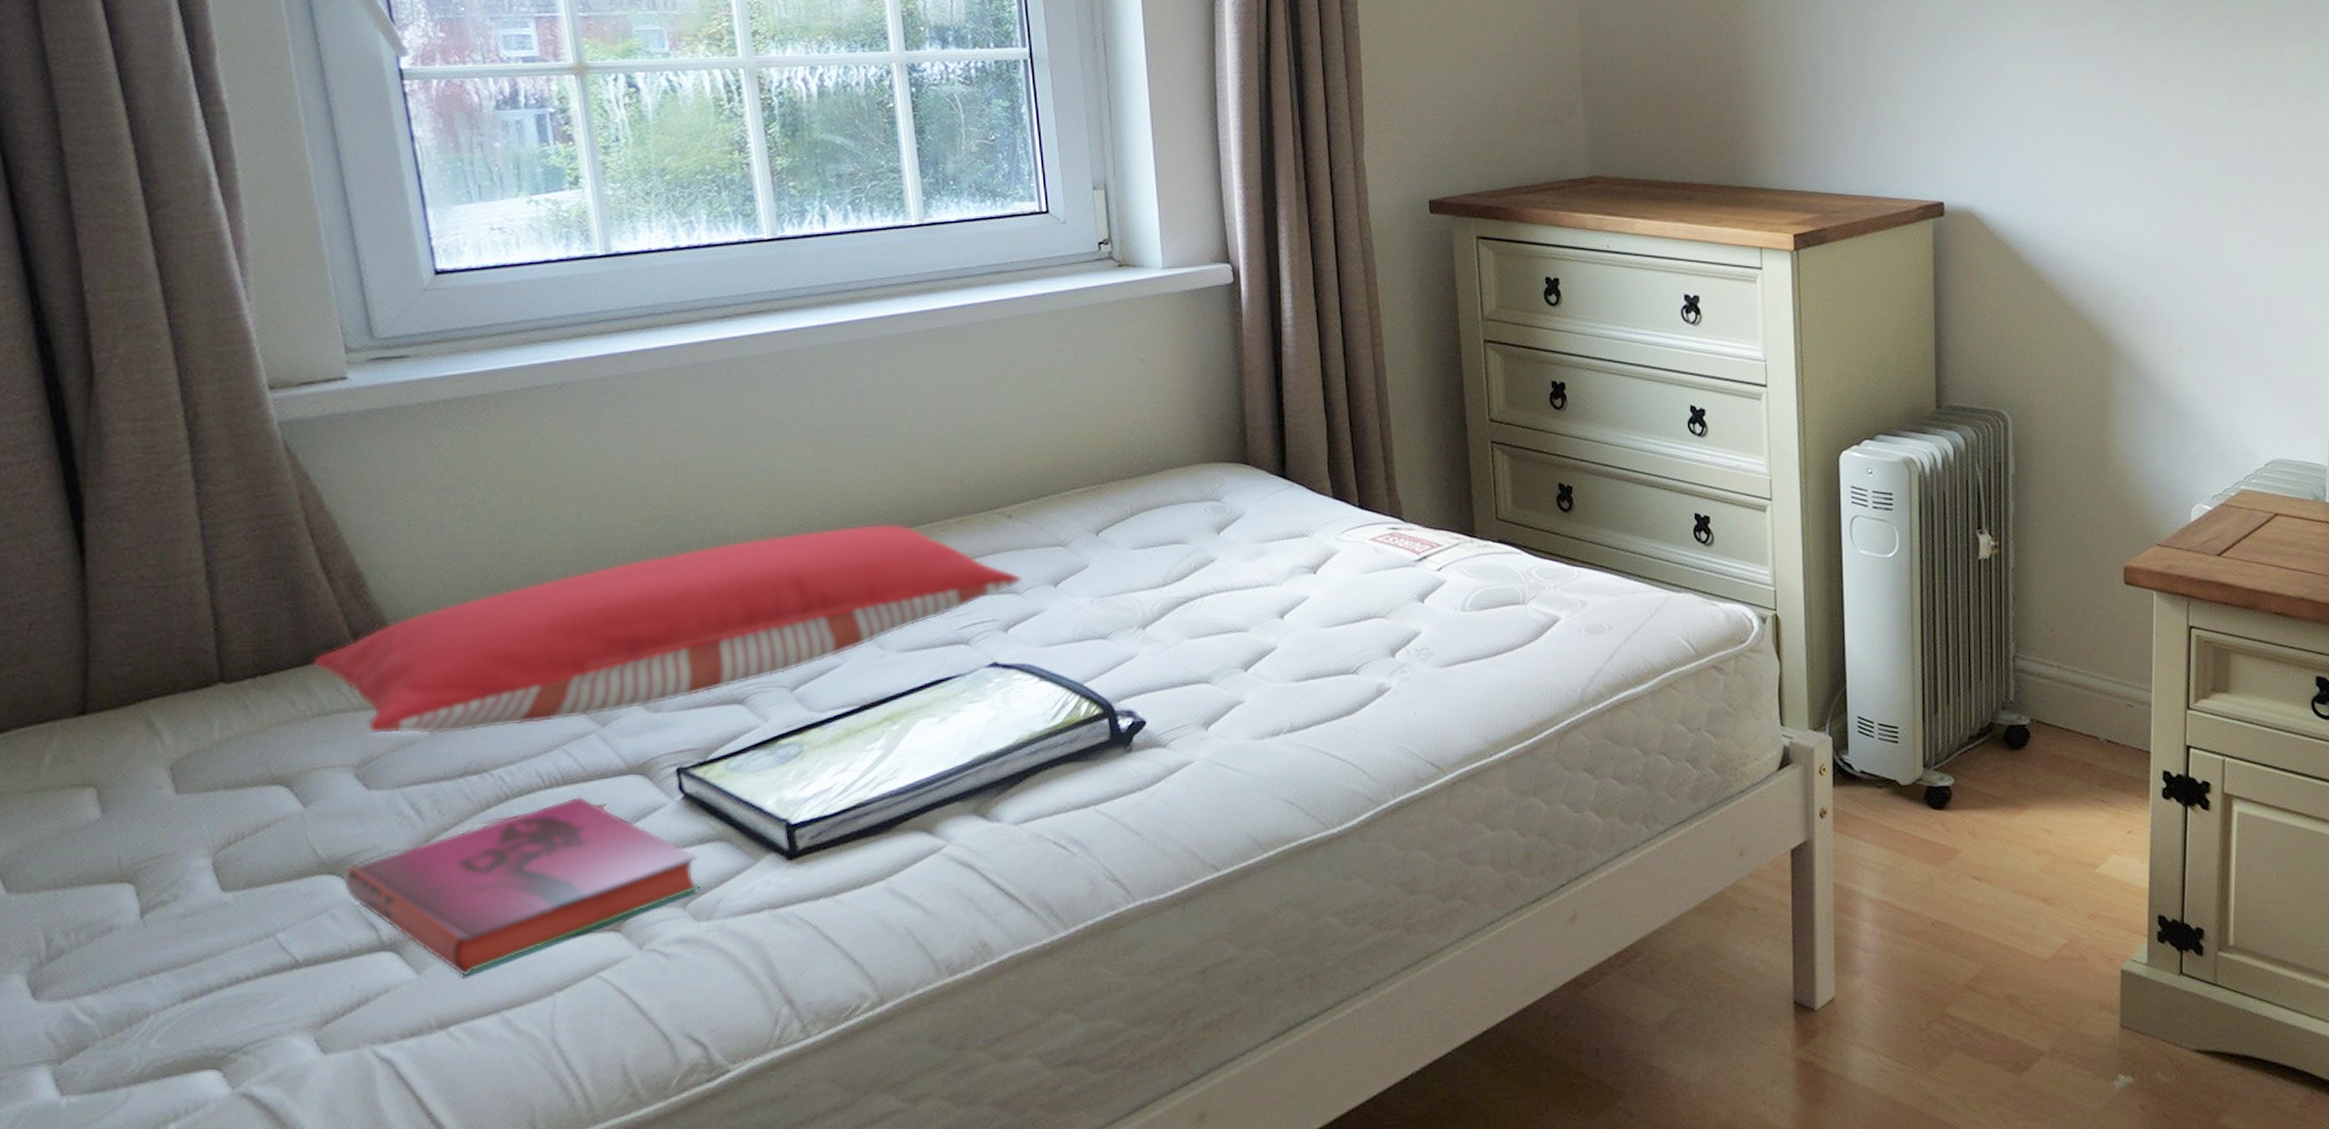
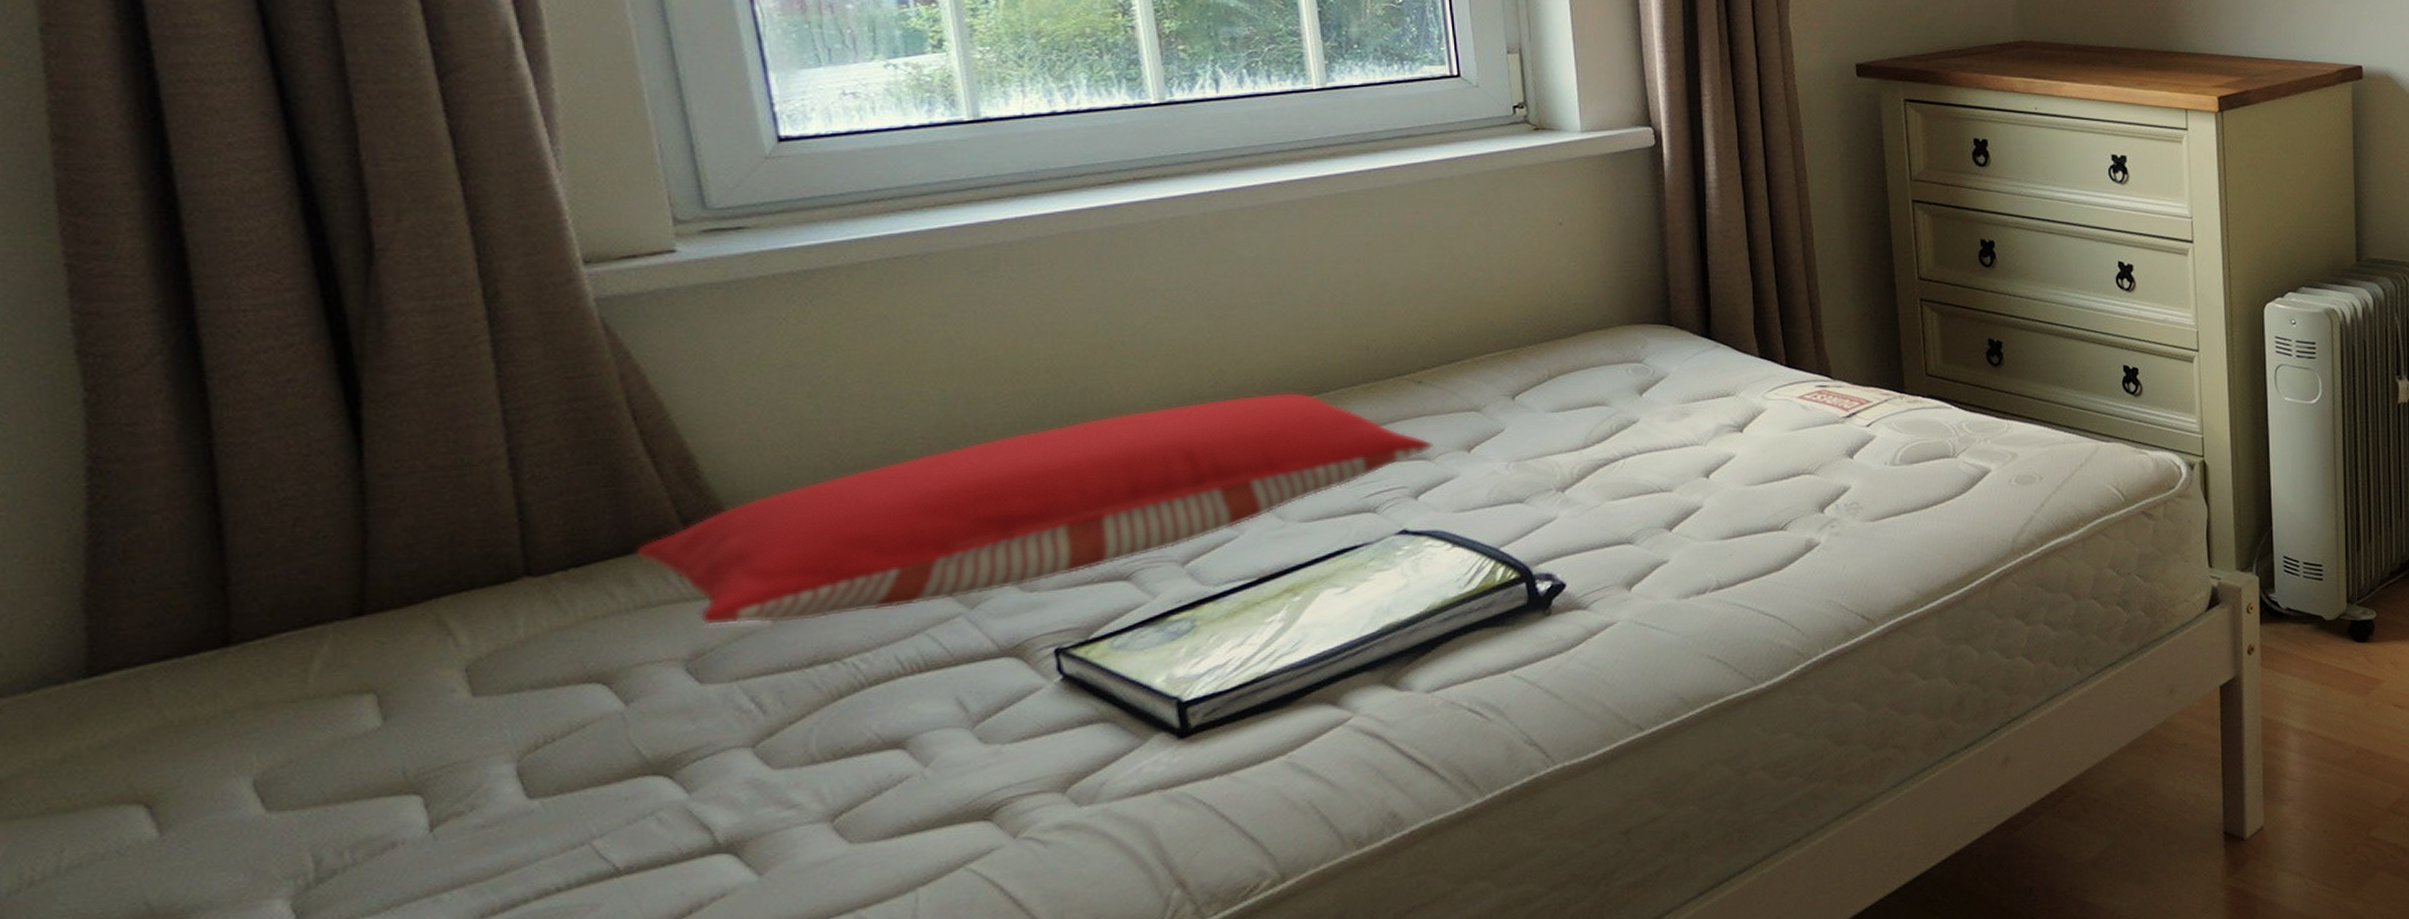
hardback book: present [343,795,701,977] -> none [671,681,1082,876]

